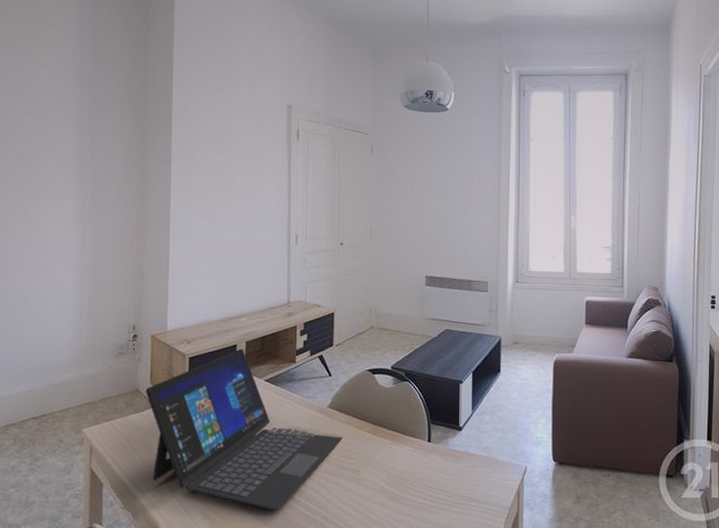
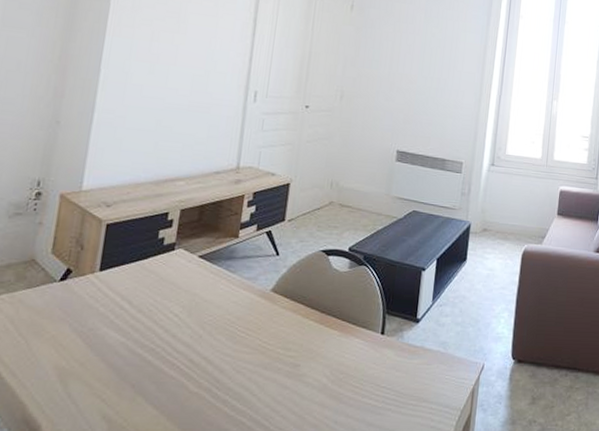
laptop: present [145,348,343,511] -> none [40,217,285,411]

